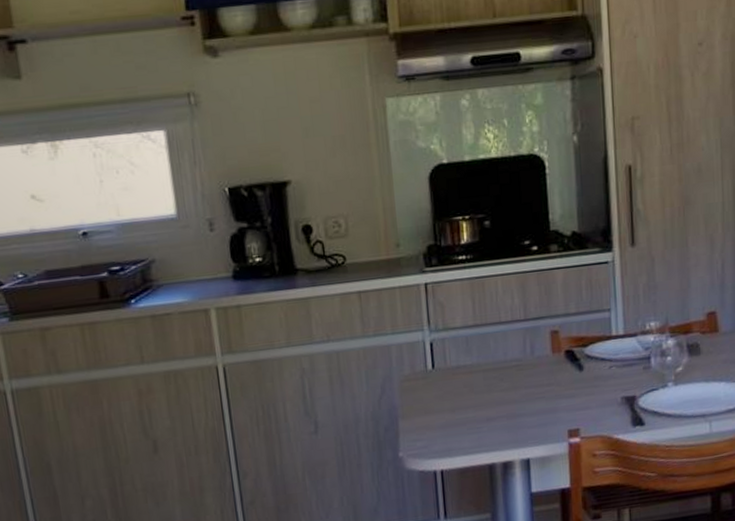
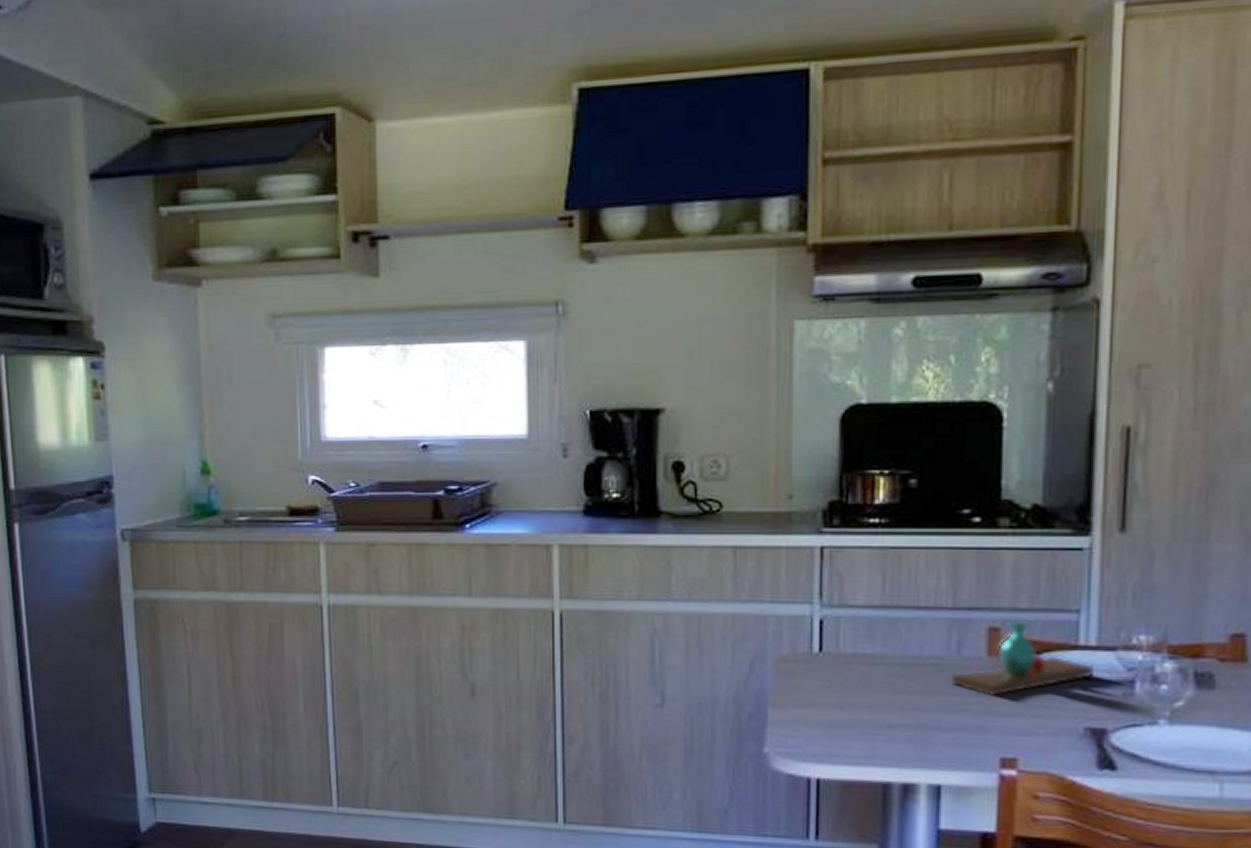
vase: none [528,322,624,385] -> present [951,620,1094,698]

